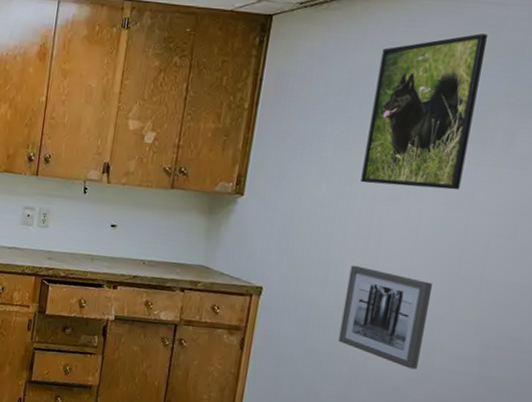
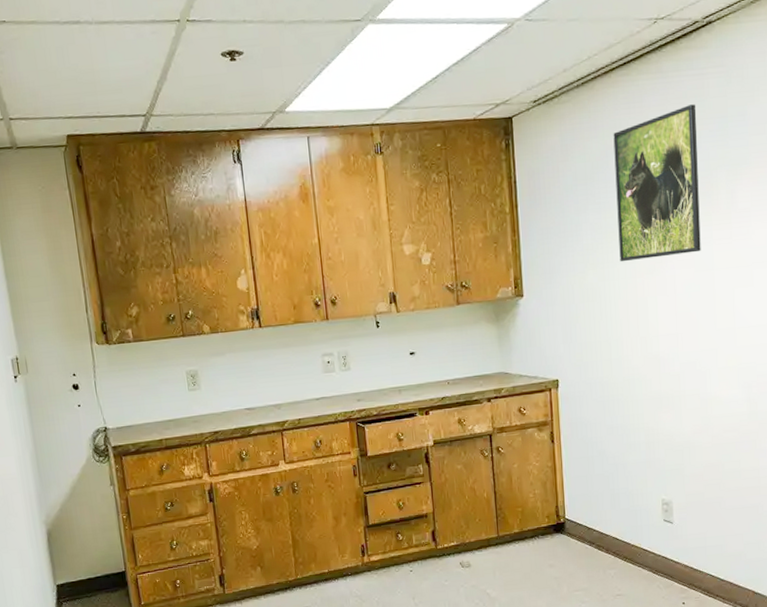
wall art: present [338,265,433,370] -> none [628,339,700,422]

